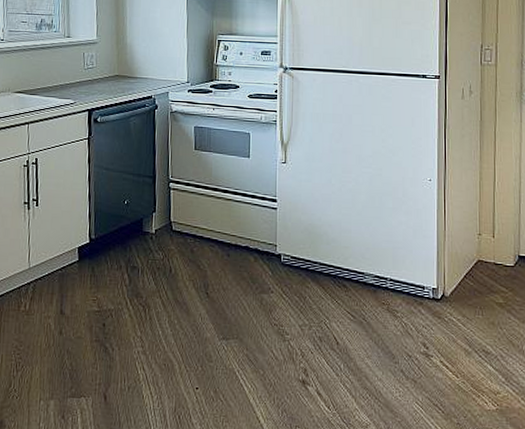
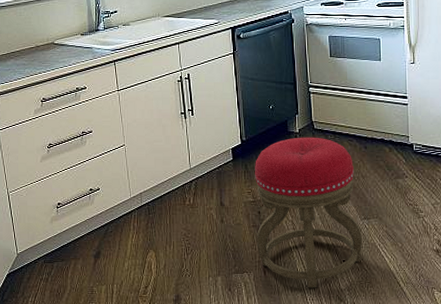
stool: none [98,238,220,420] -> present [255,137,363,288]

